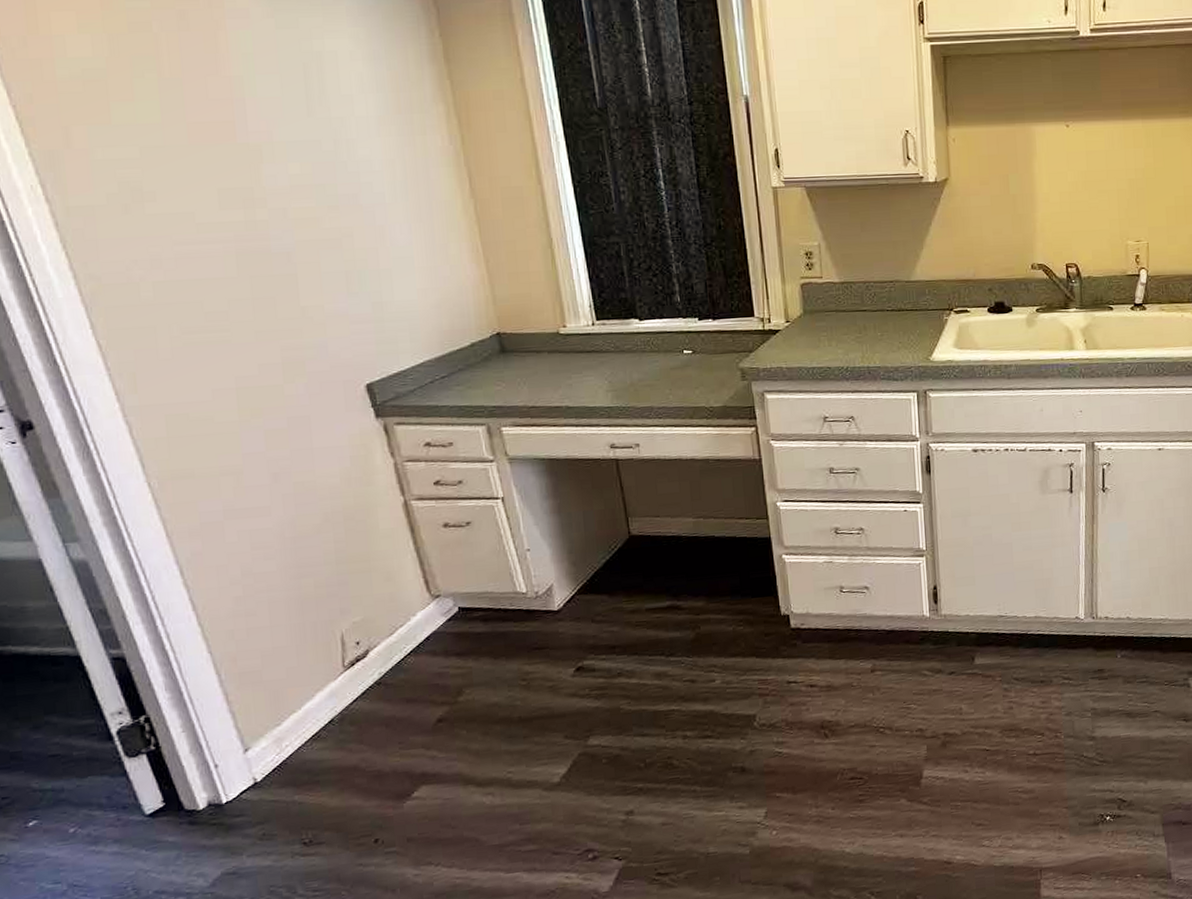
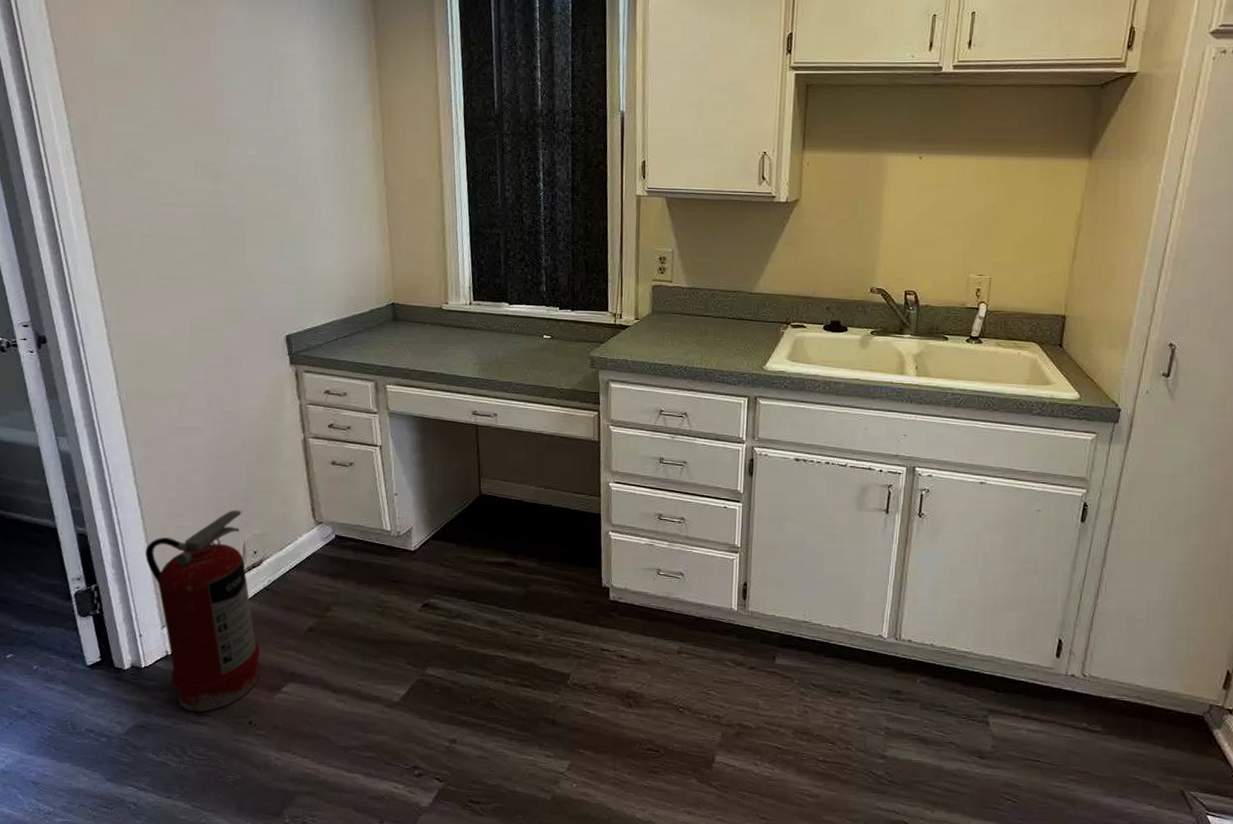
fire extinguisher: none [209,597,382,843] -> present [144,510,261,712]

